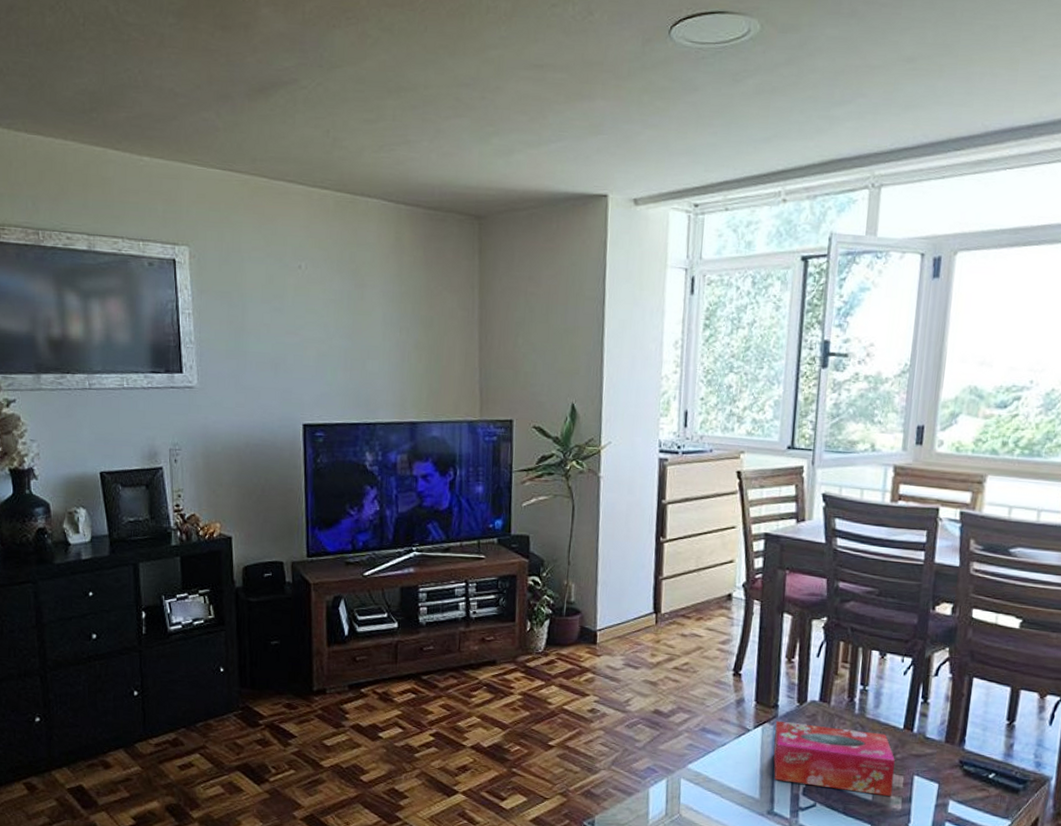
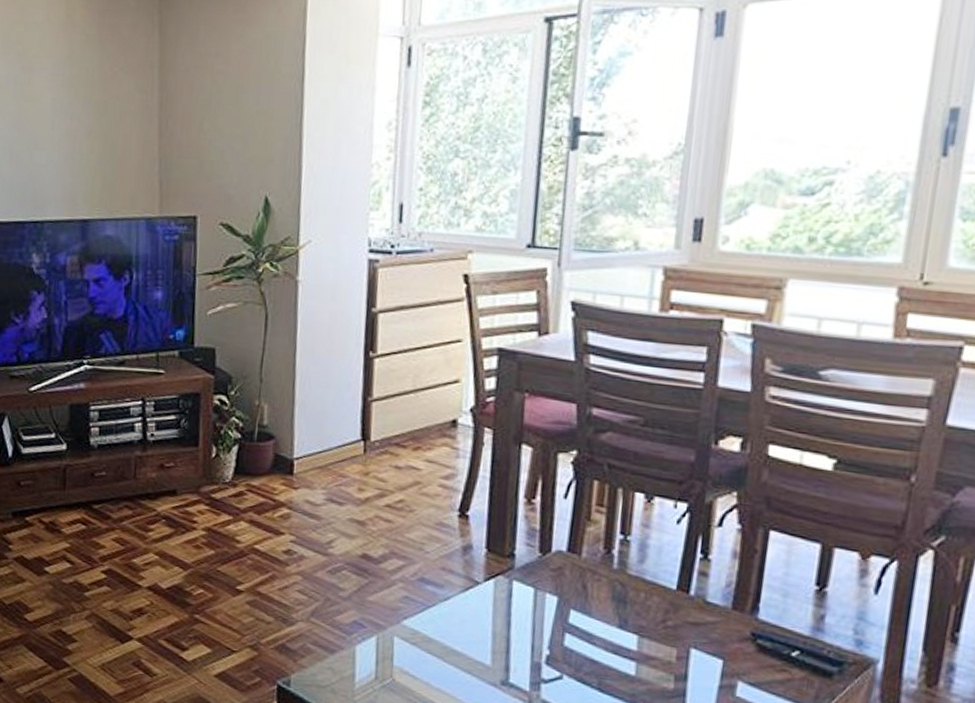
tissue box: present [773,720,895,796] -> none [508,572,666,672]

